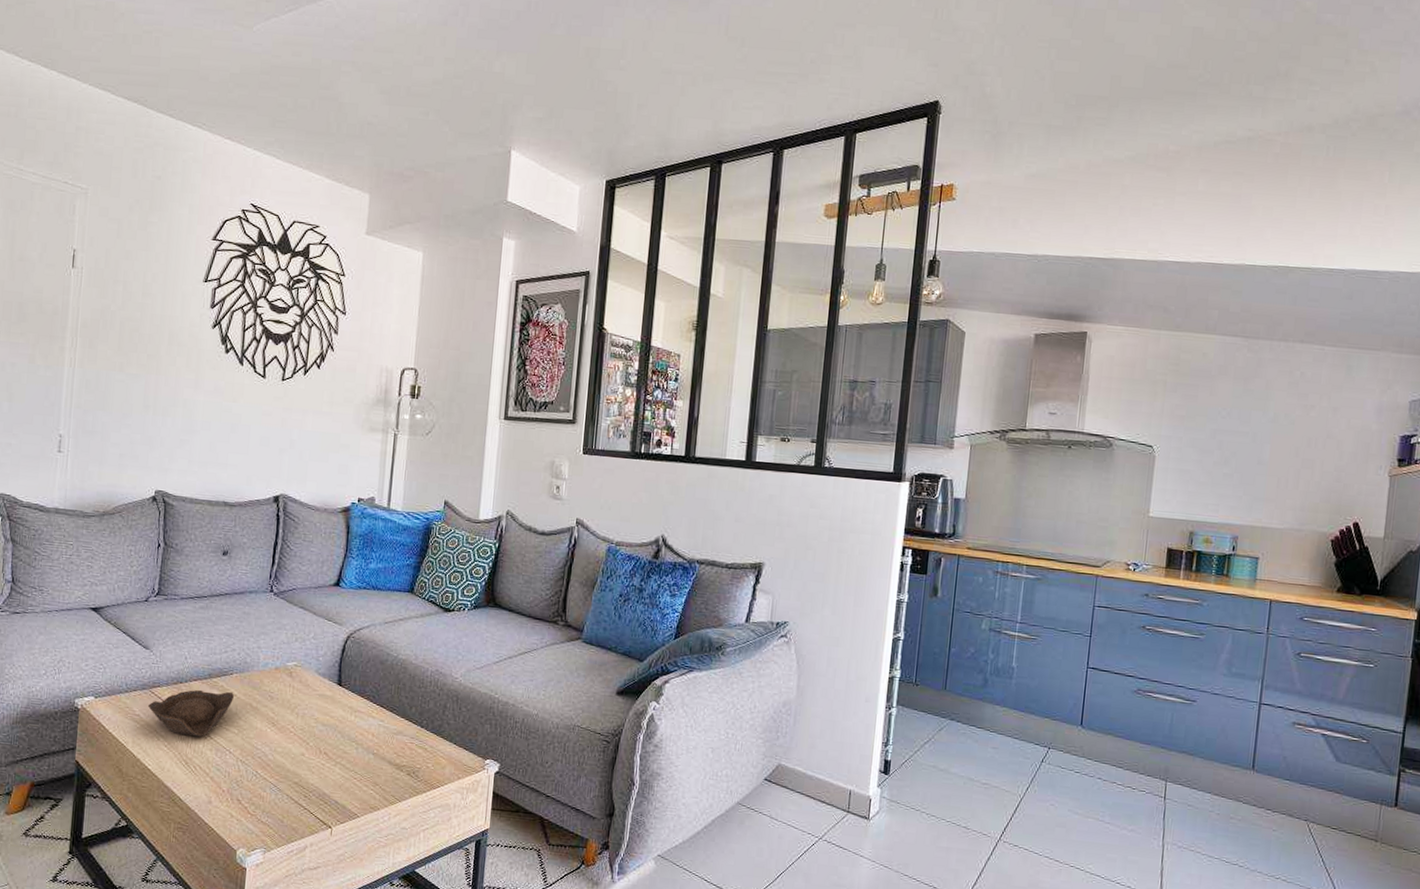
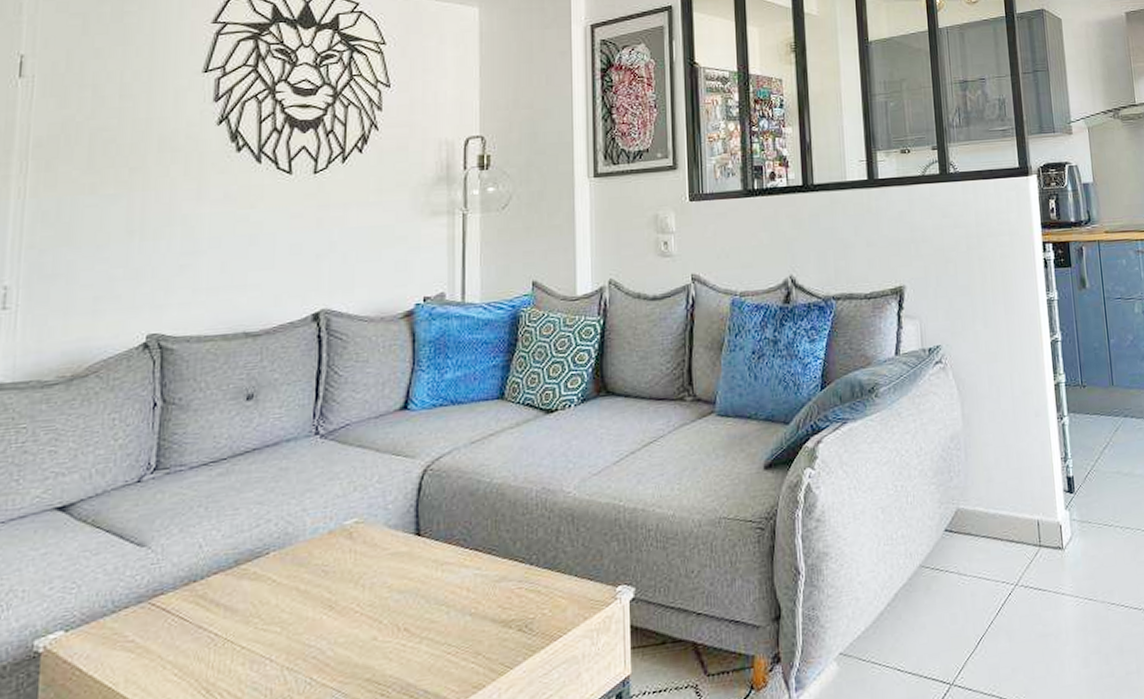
bowl: present [148,689,234,738] -> none [147,578,272,654]

